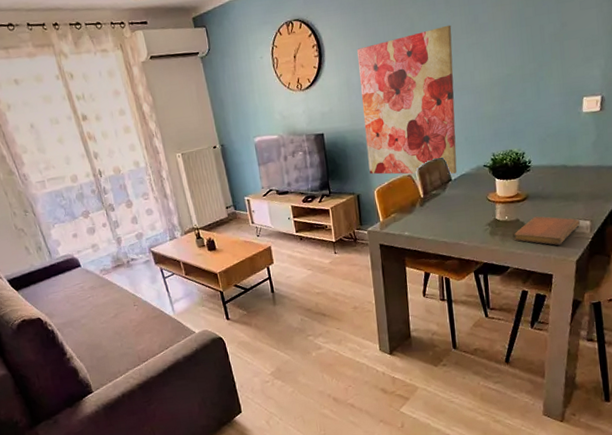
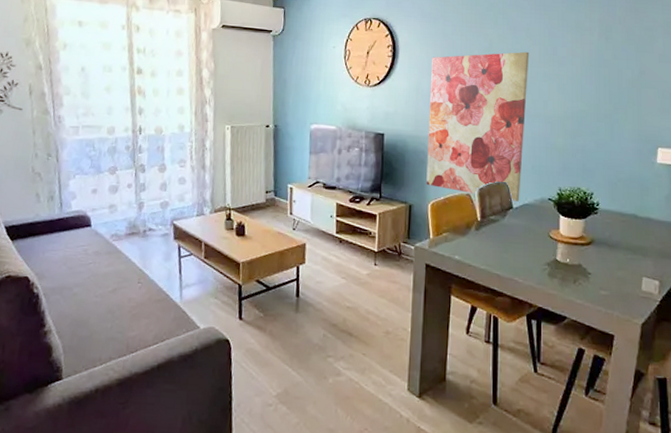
notebook: present [513,216,581,245] -> none [574,265,649,302]

